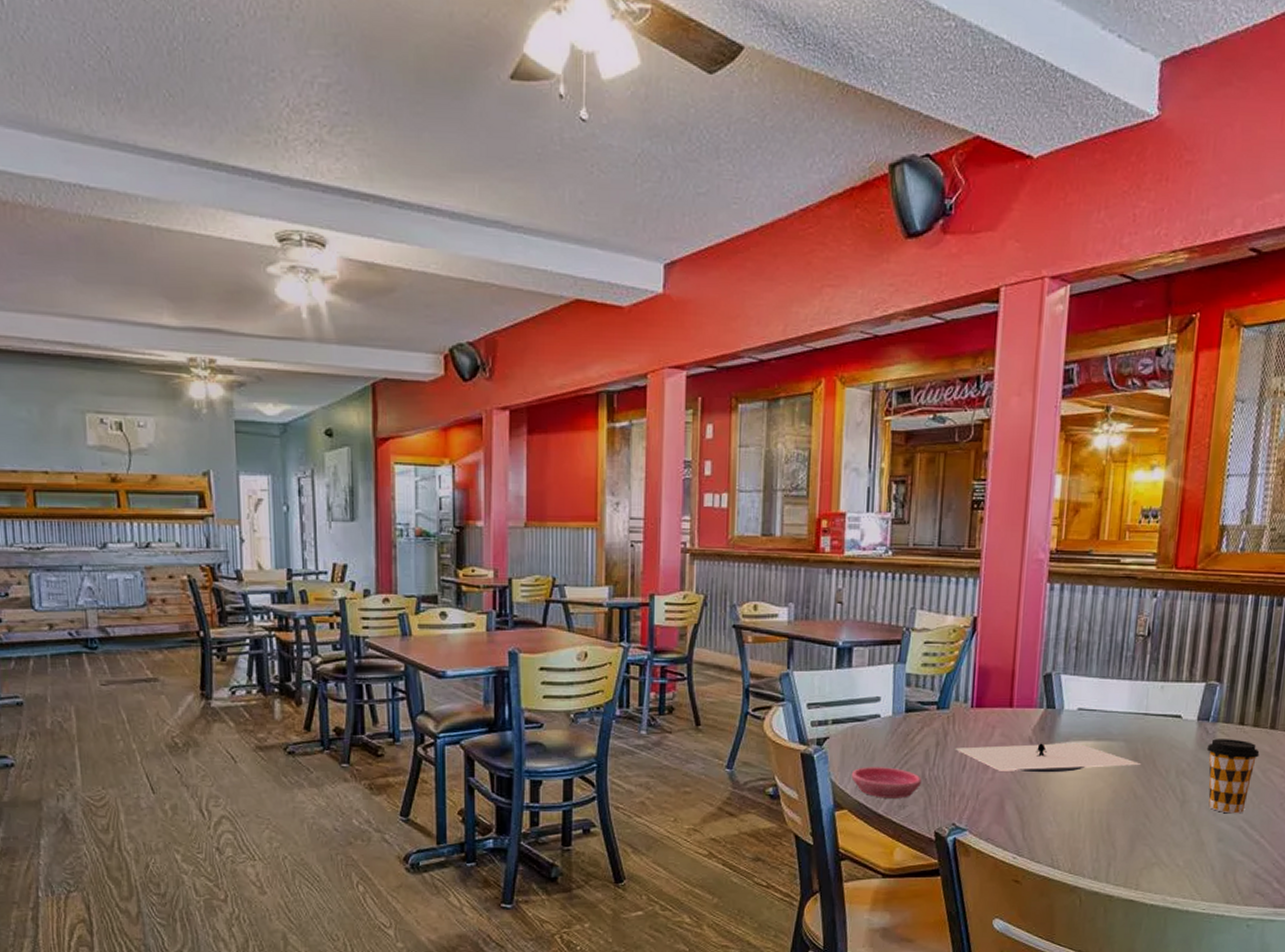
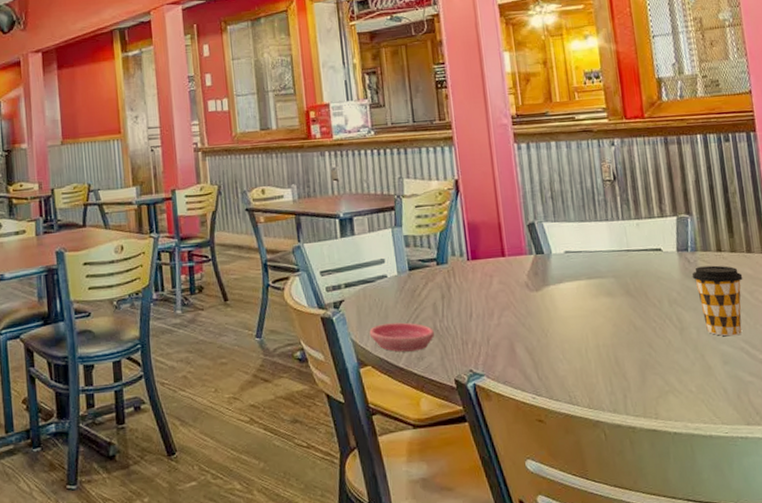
plate: present [955,743,1142,773] -> none [459,283,635,316]

